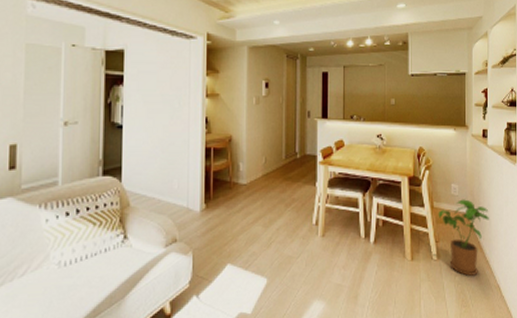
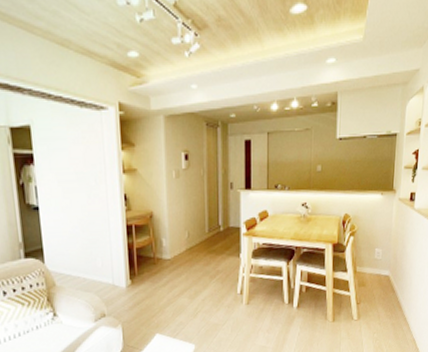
house plant: present [438,199,489,276] -> none [360,262,410,333]

